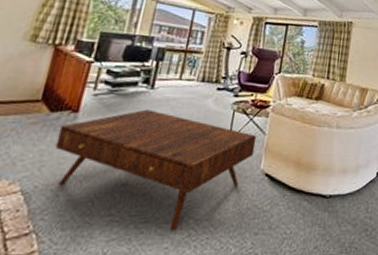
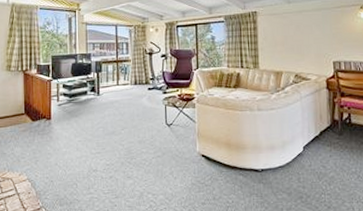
coffee table: present [55,109,257,231] -> none [41,112,189,204]

